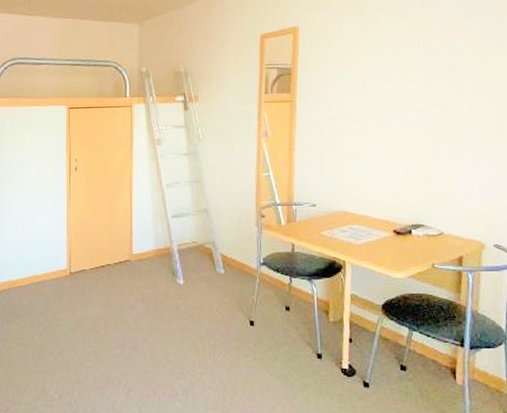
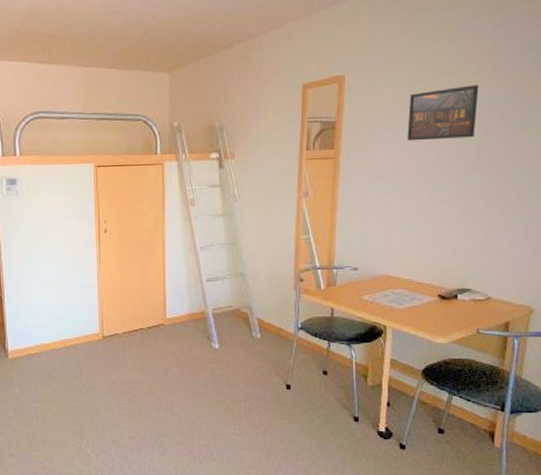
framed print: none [357,36,420,86] -> present [407,85,479,141]

